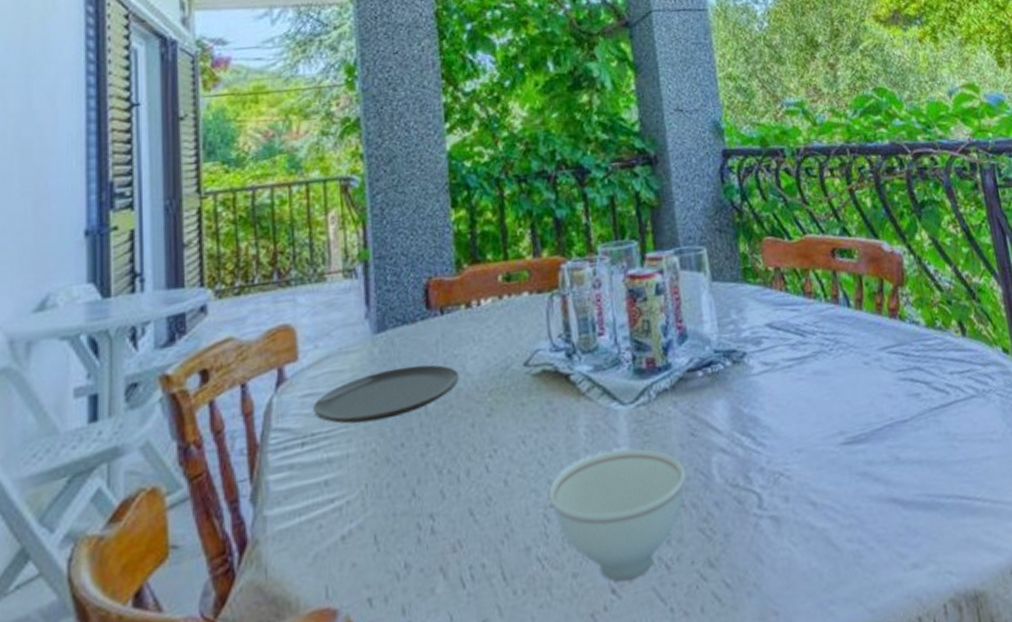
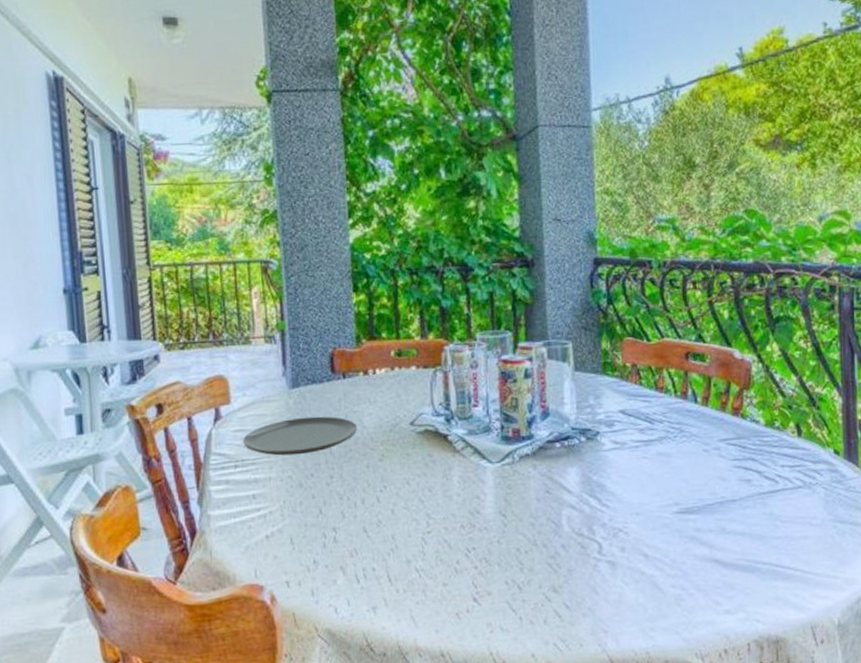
bowl: present [547,447,687,581] -> none [426,496,540,593]

